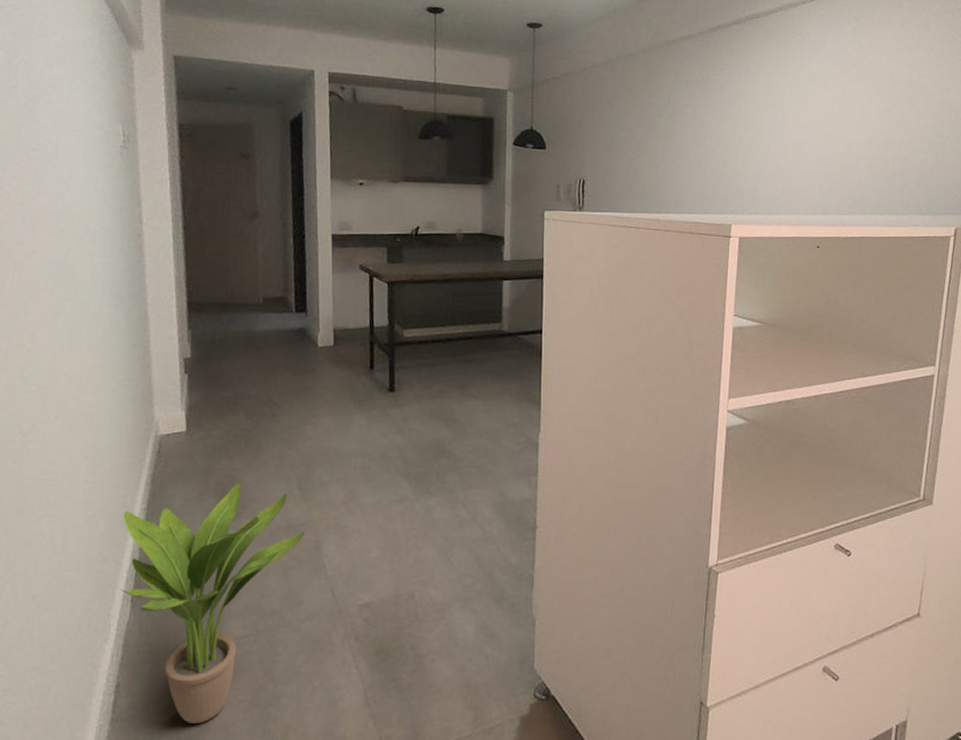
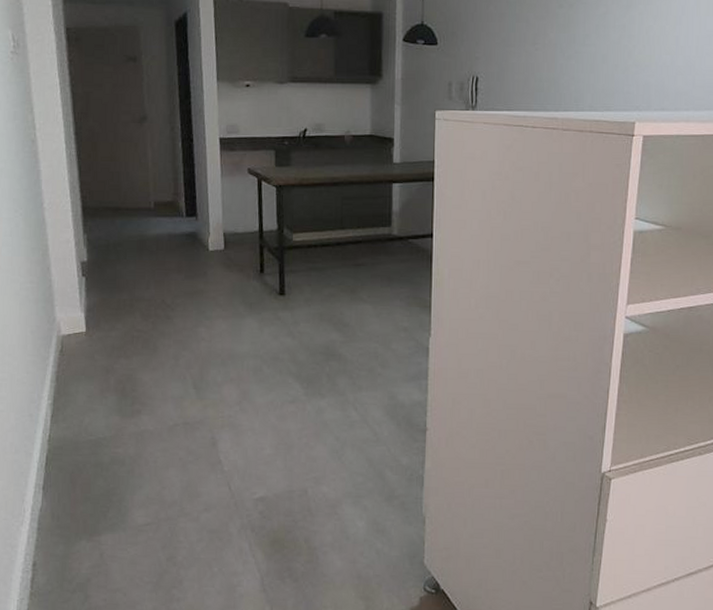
potted plant: present [121,483,306,723] -> none [31,381,202,601]

